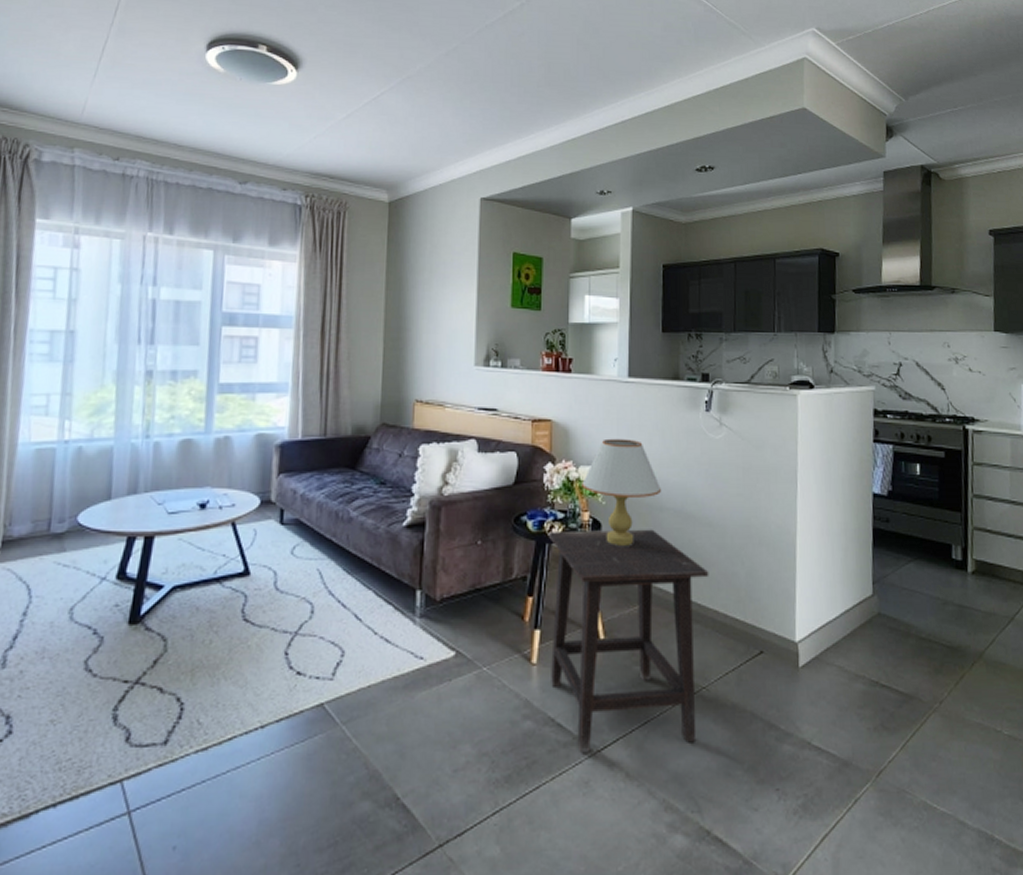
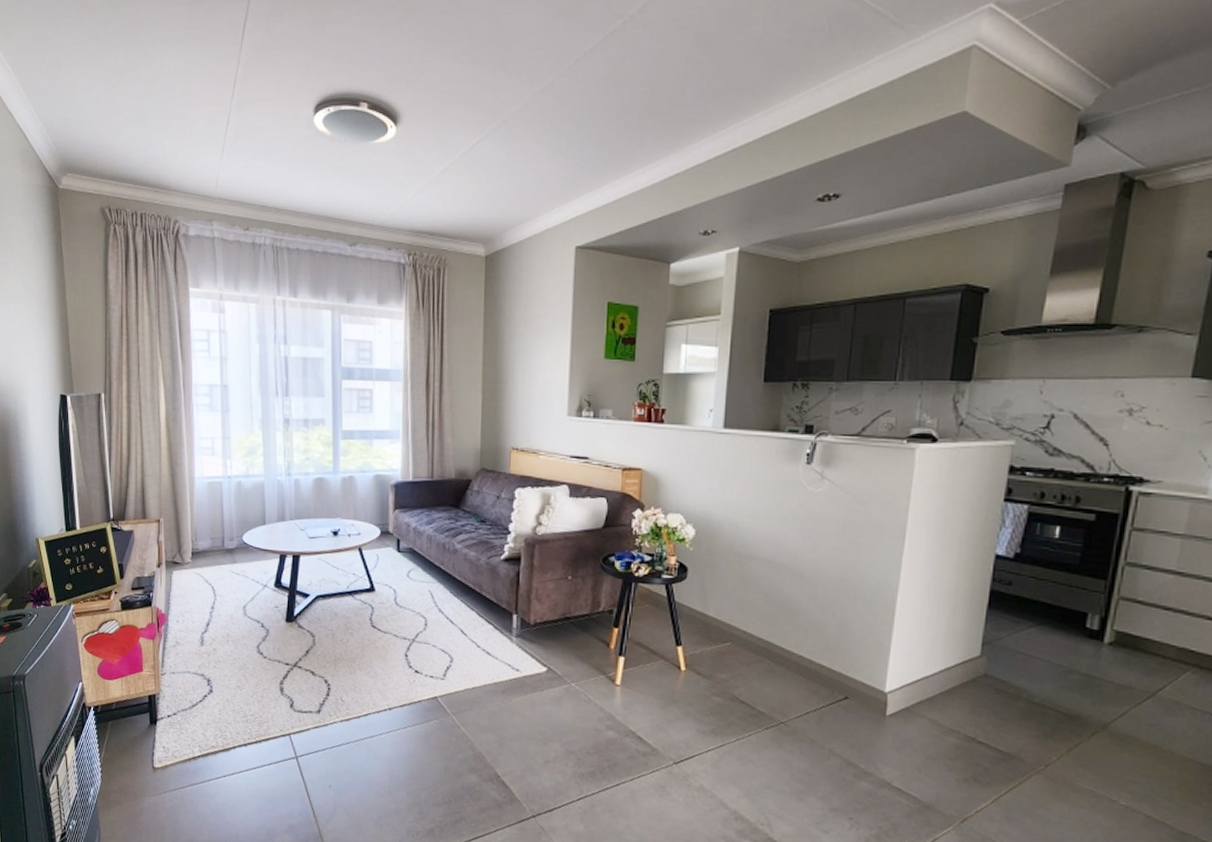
side table: present [548,529,709,752] -> none [633,572,797,768]
table lamp: present [582,438,662,546] -> none [670,488,753,590]

